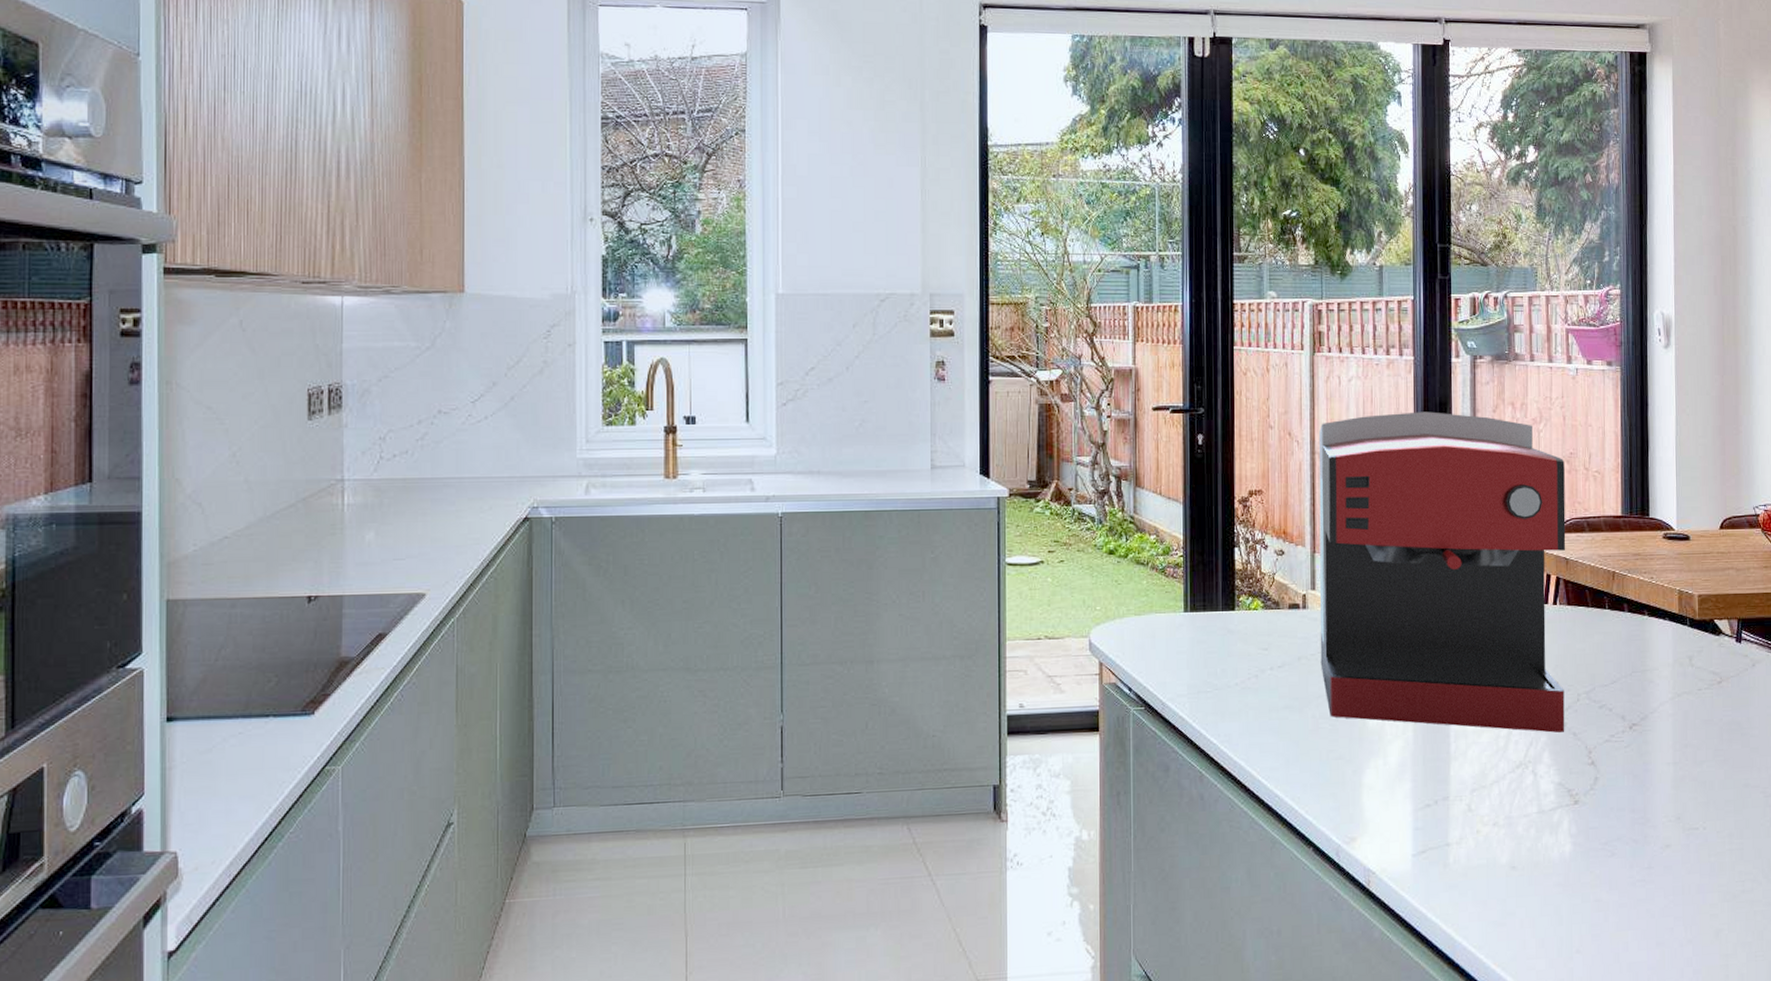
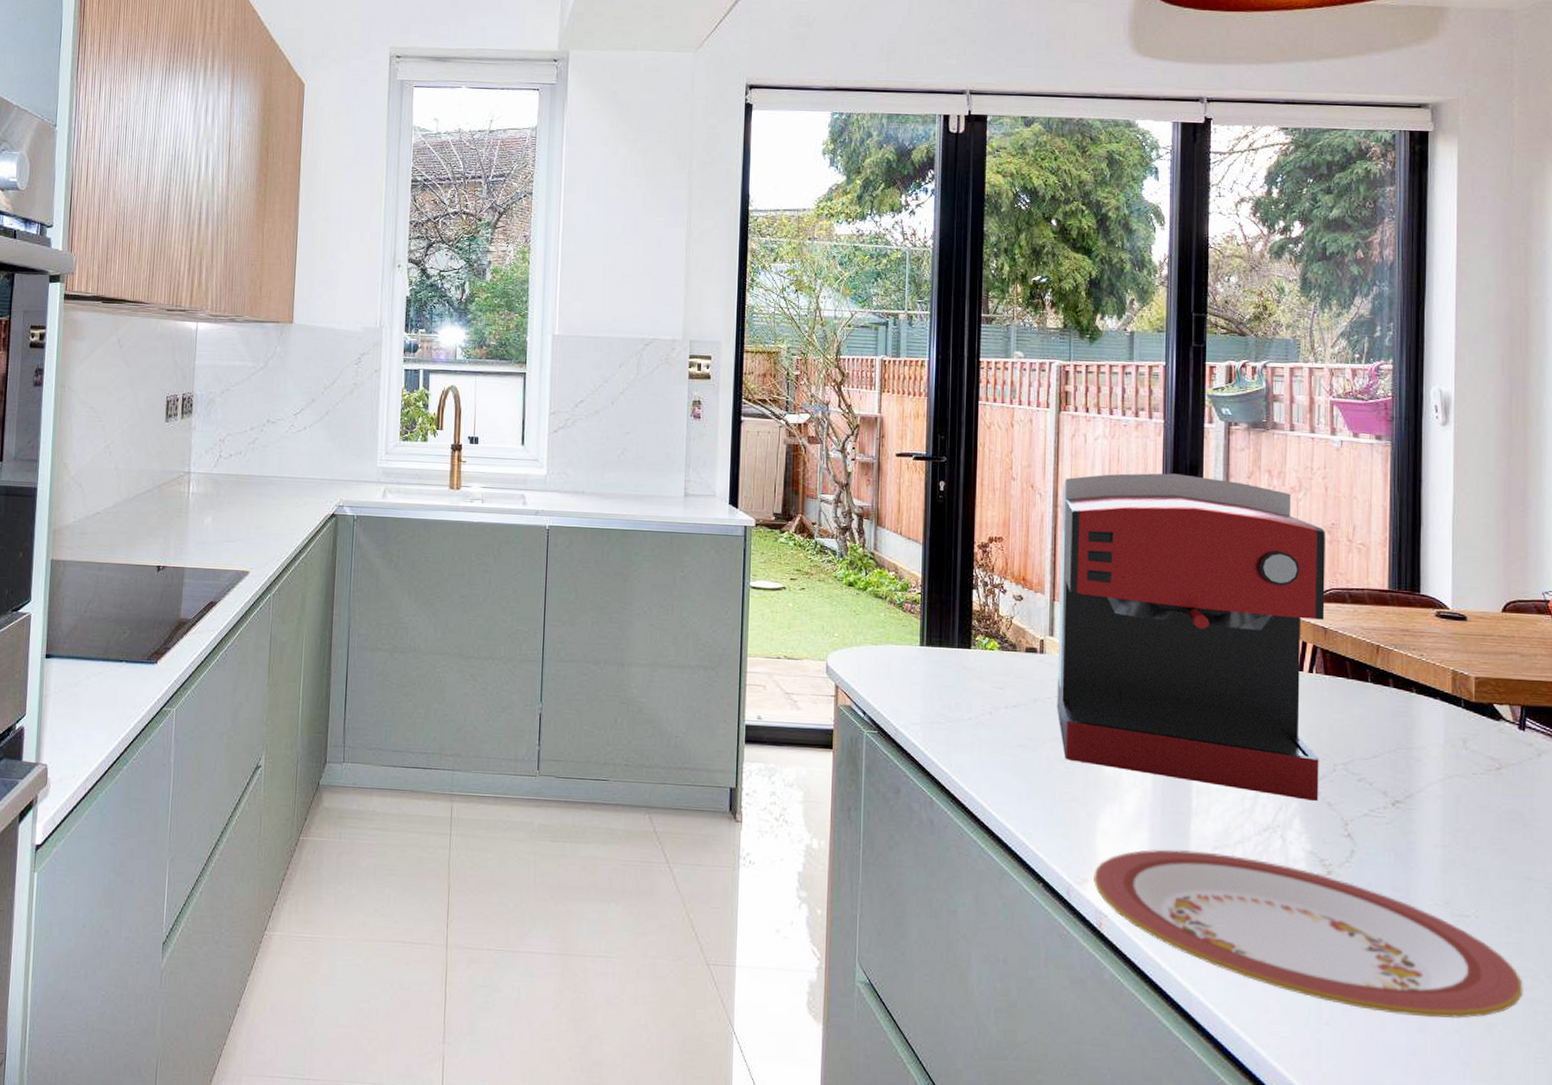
plate: none [1360,795,1745,933] -> present [1092,849,1523,1019]

